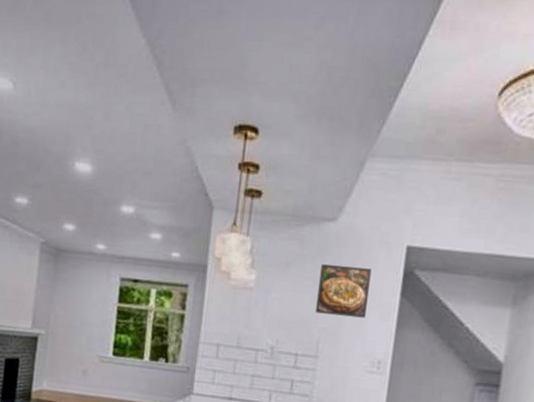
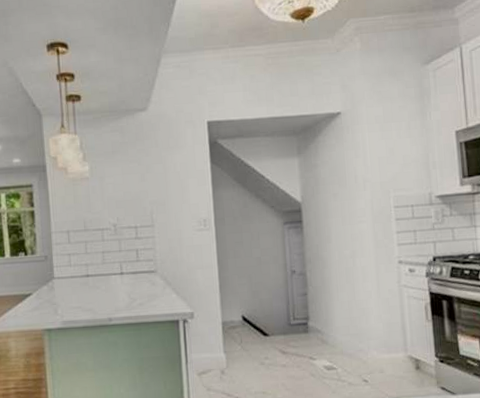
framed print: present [315,264,372,318] -> none [142,145,186,189]

